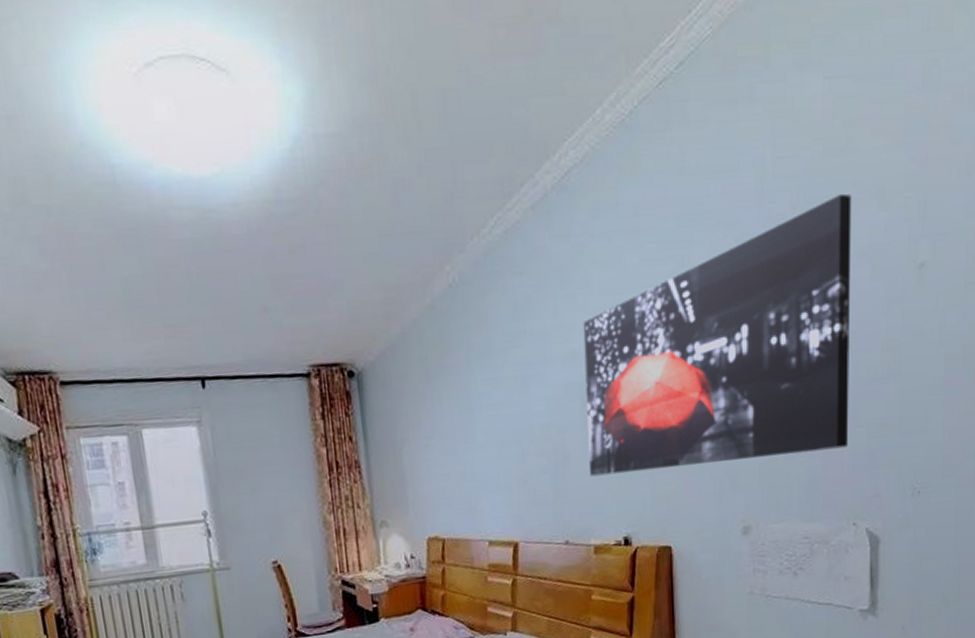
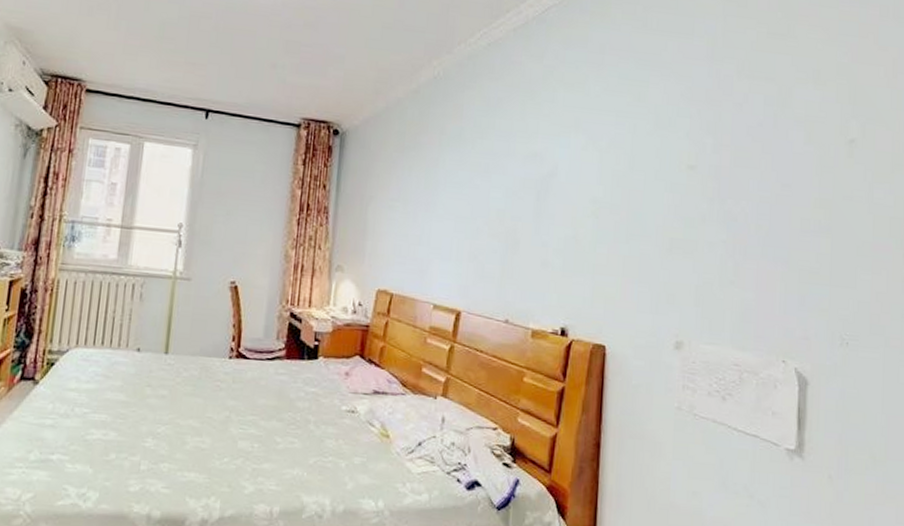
wall art: present [583,193,852,477] -> none [535,69,791,287]

